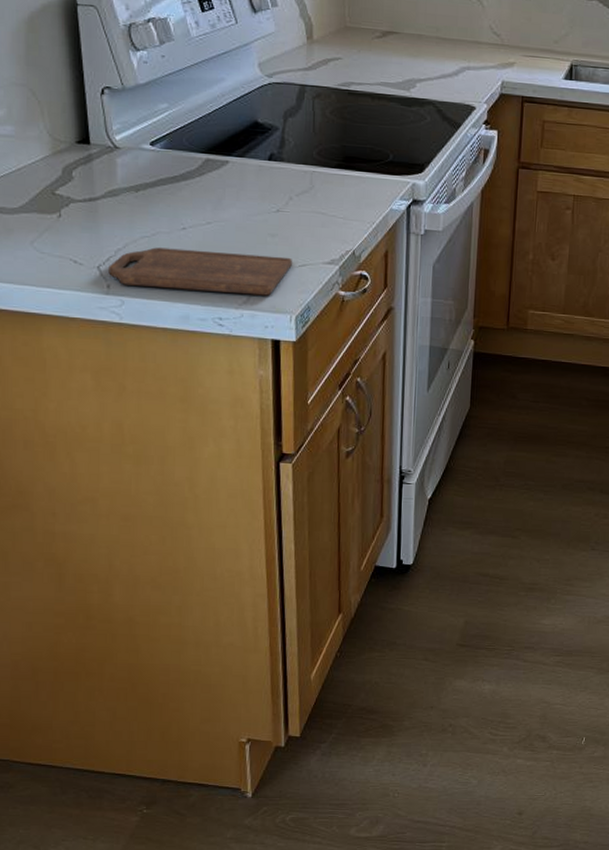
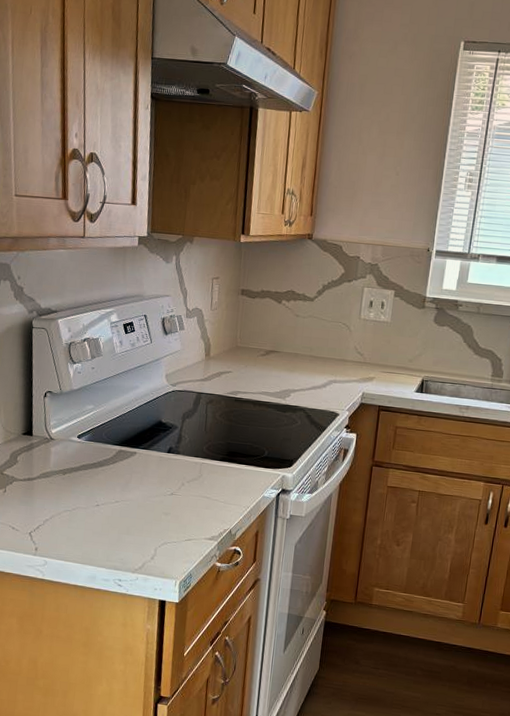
cutting board: present [108,247,292,296] -> none [37,519,180,564]

